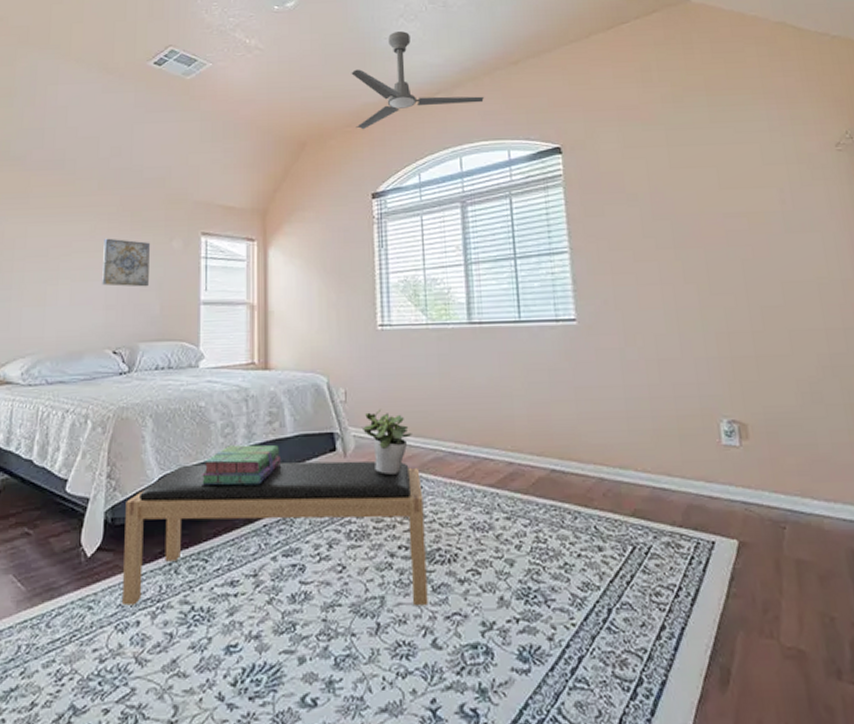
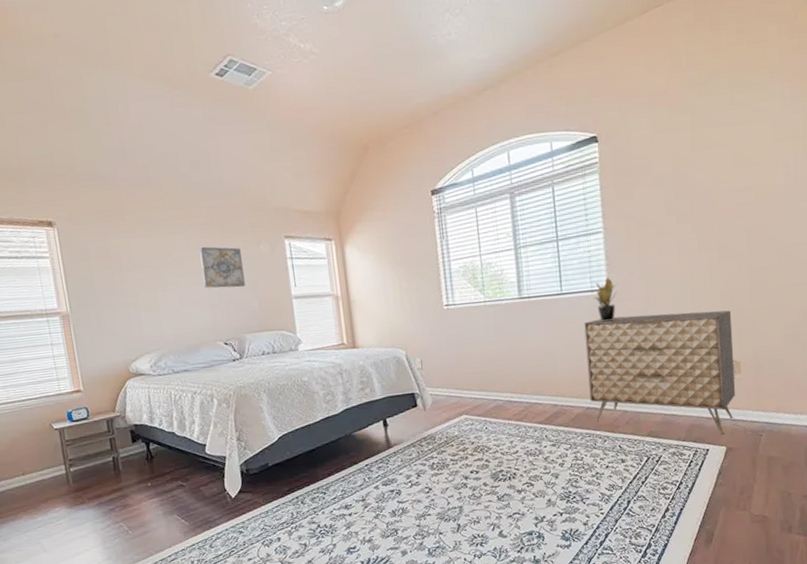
bench: present [122,460,428,606] -> none [255,411,495,529]
stack of books: present [202,444,282,485] -> none [312,406,375,440]
ceiling fan: present [351,31,485,130] -> none [403,27,529,131]
potted plant: present [363,409,412,475] -> none [437,372,477,421]
dresser: none [547,354,745,523] -> present [584,310,736,435]
potted plant: none [558,305,590,360] -> present [593,277,619,322]

